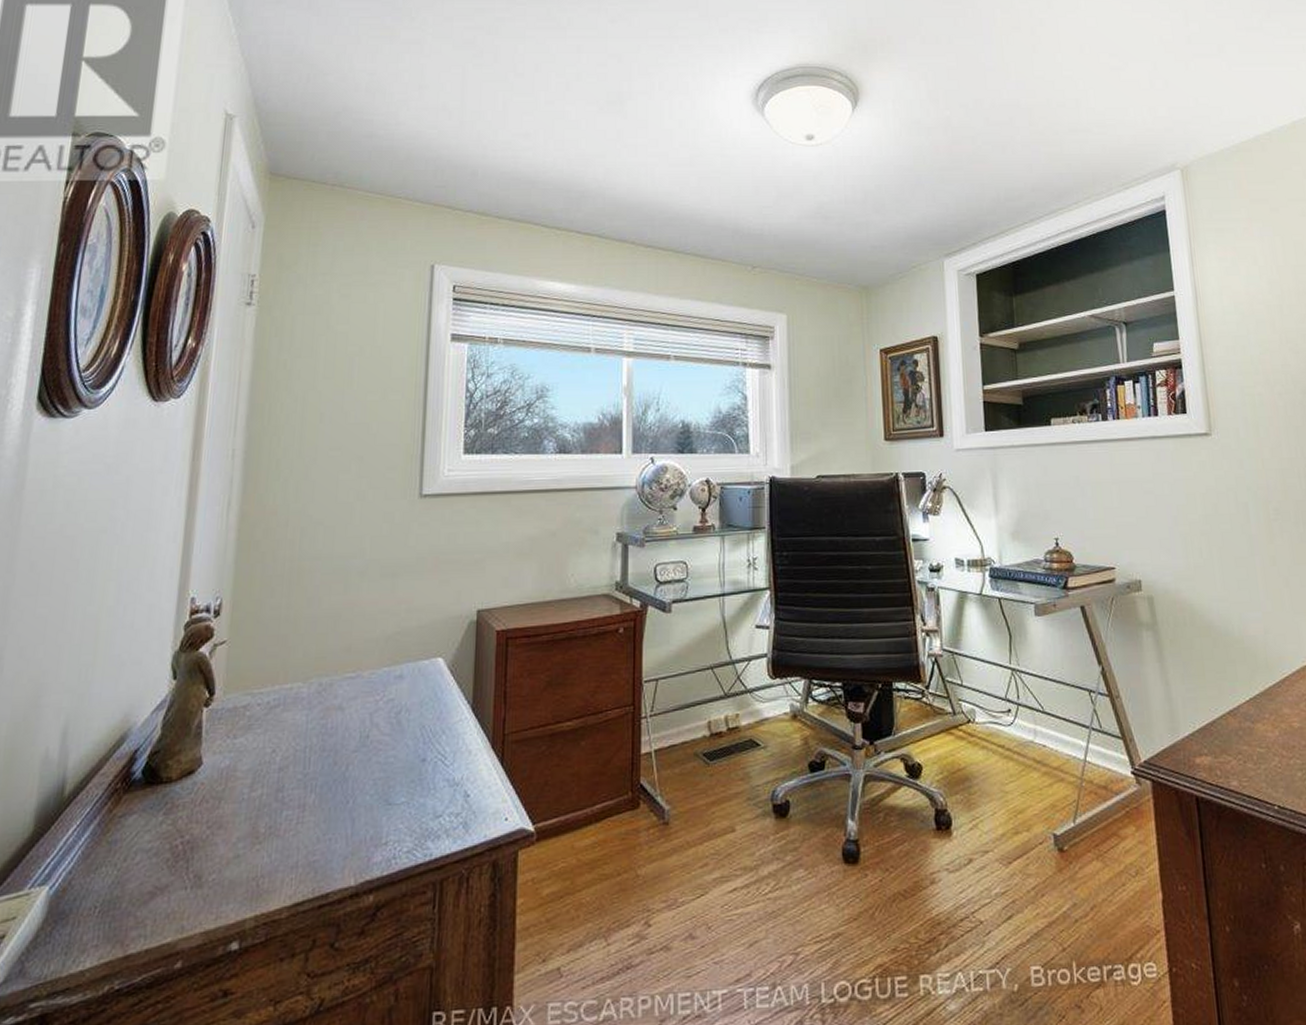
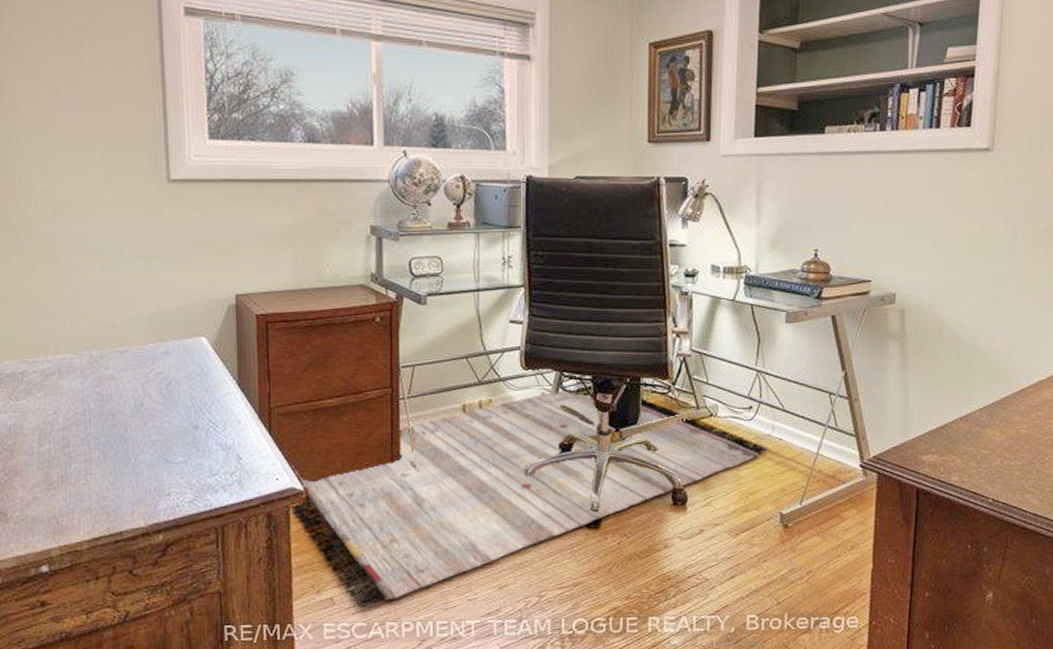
rug: none [517,699,1033,981] -> present [289,389,769,609]

